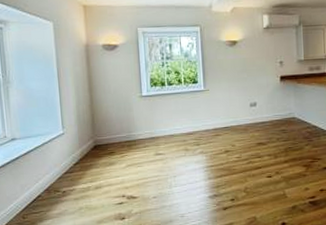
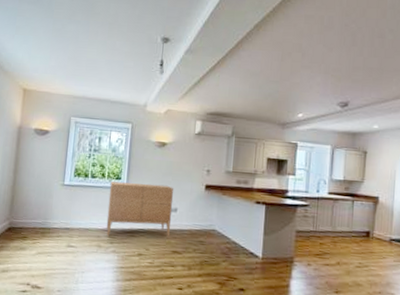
sideboard: none [187,82,253,138] -> present [106,181,174,237]

